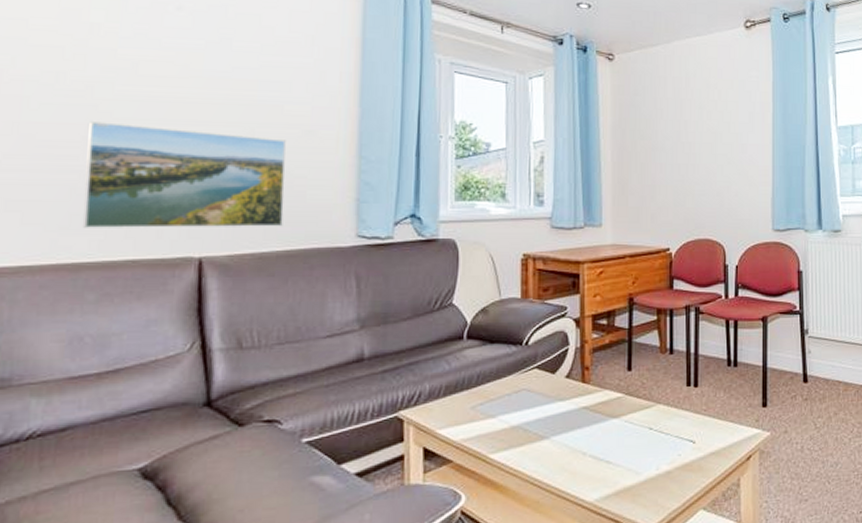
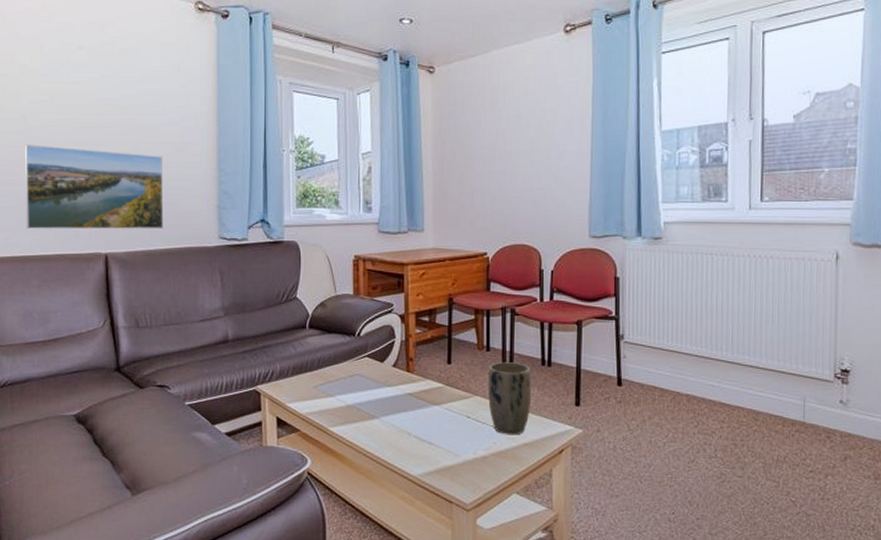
plant pot: none [672,364,718,445] -> present [488,362,532,435]

